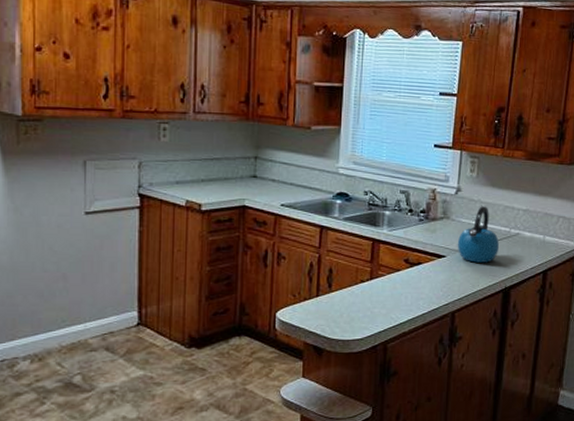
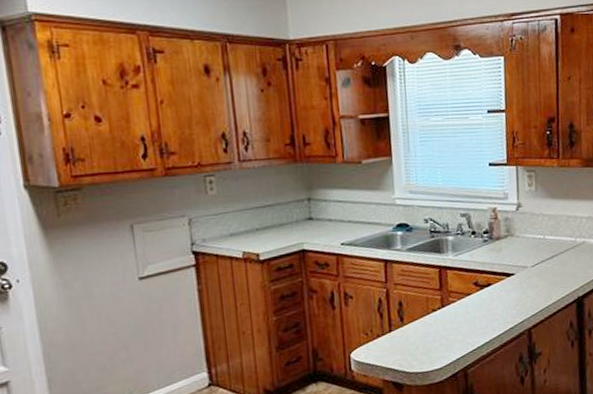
kettle: present [457,206,500,263] -> none [524,218,567,277]

